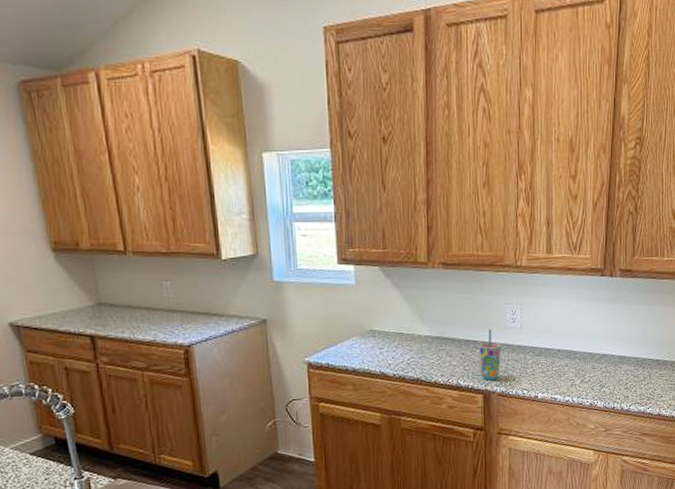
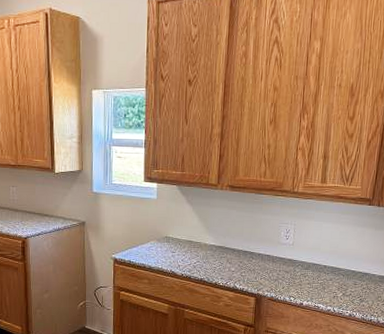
cup: present [479,328,501,381] -> none [254,243,274,287]

